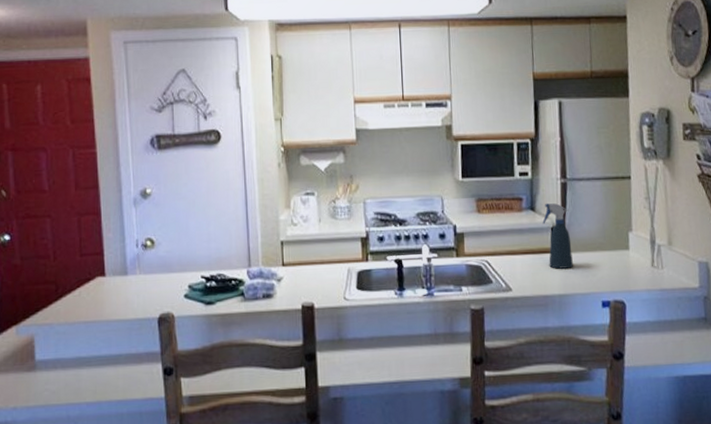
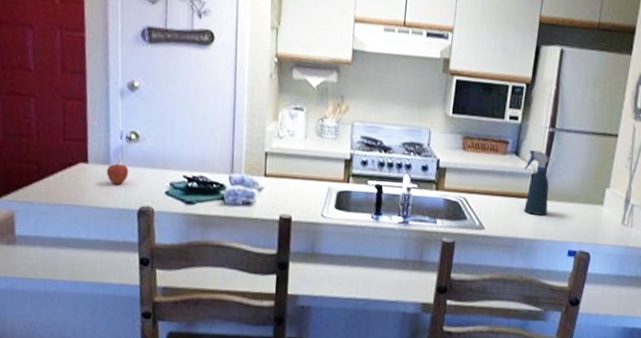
fruit: none [124,269,147,295] -> present [106,161,129,185]

